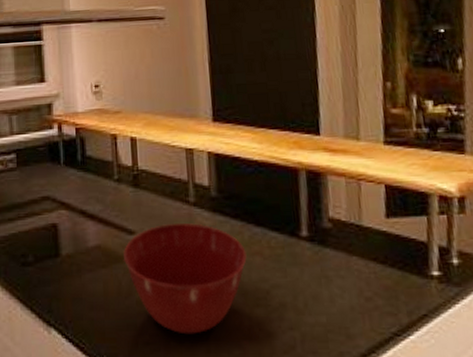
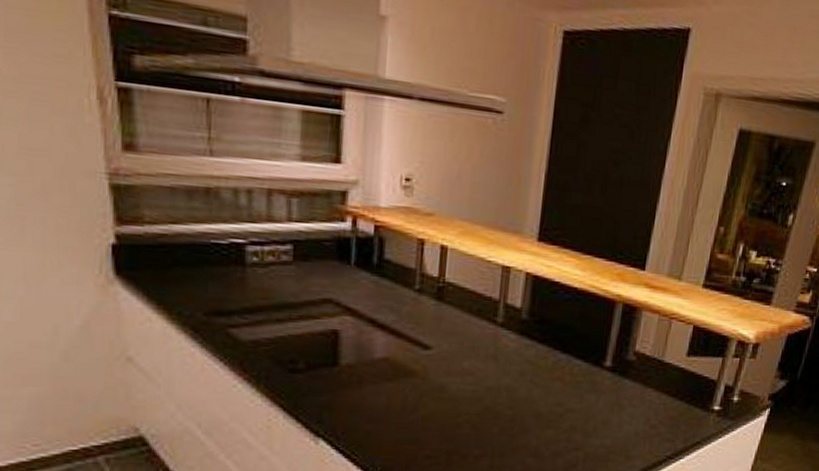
mixing bowl: present [123,223,247,335] -> none [413,342,547,451]

